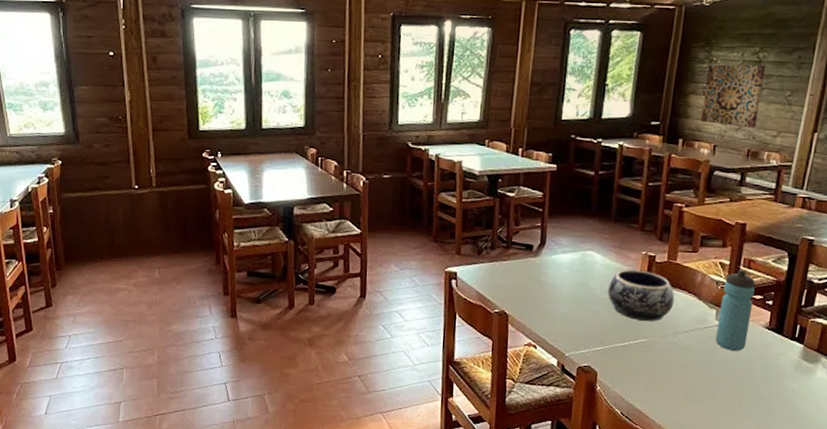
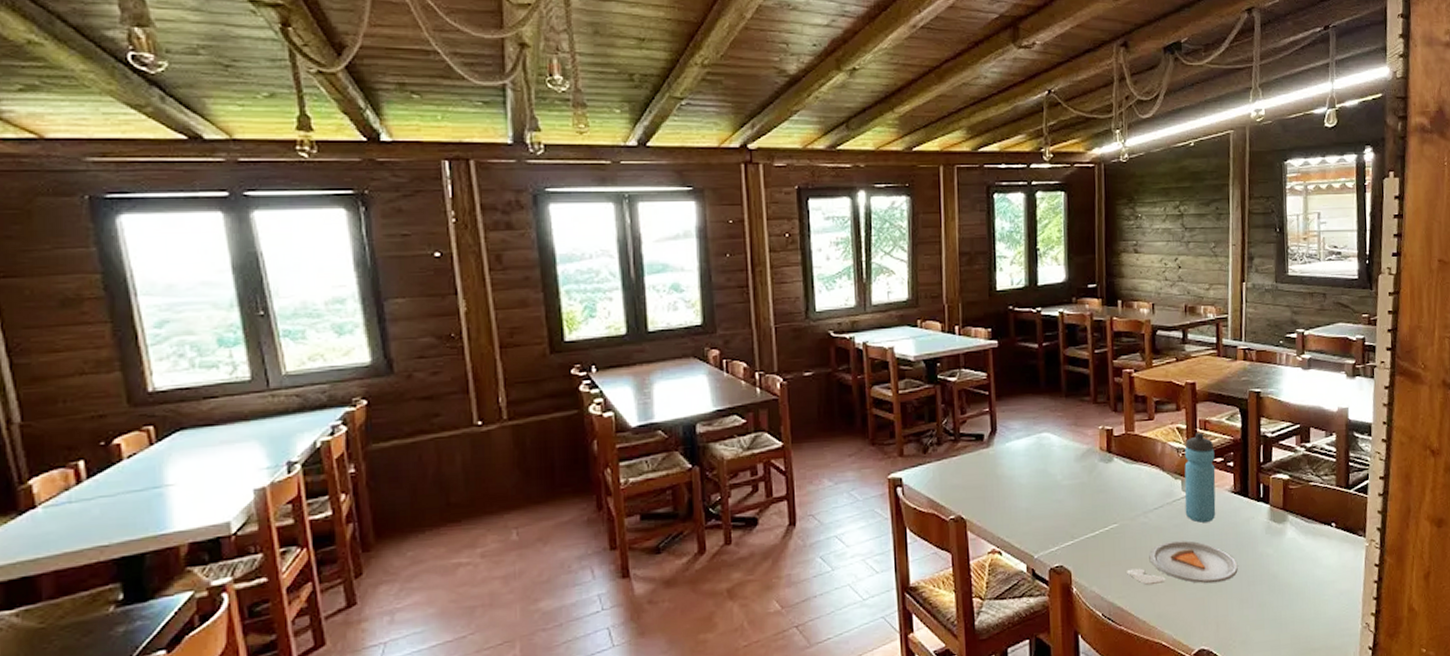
decorative bowl: present [608,269,675,321] -> none [1069,447,1139,504]
dinner plate: none [650,361,761,406] -> present [1127,540,1238,586]
wall art: present [700,64,766,127] -> none [1134,218,1189,282]

